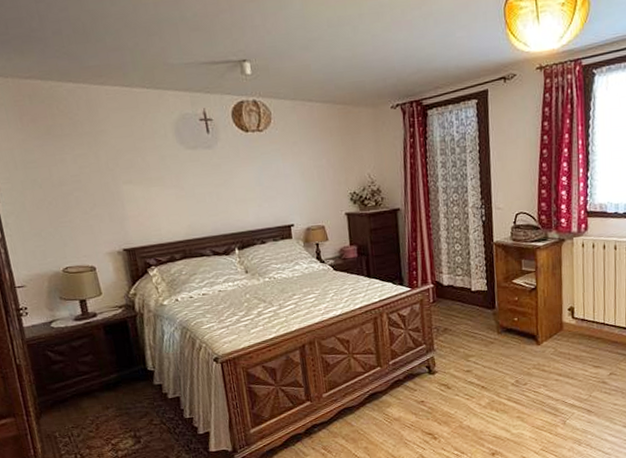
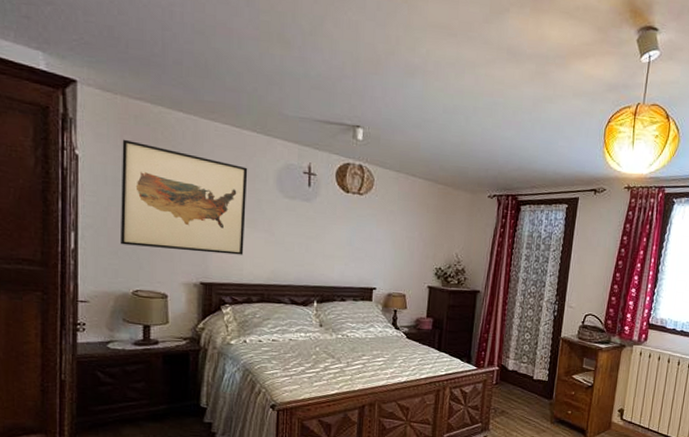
wall art: none [22,120,158,226] -> present [121,139,248,255]

